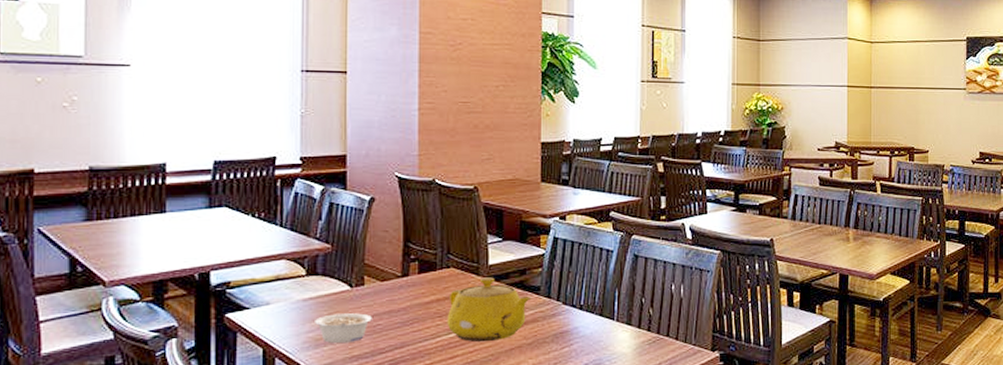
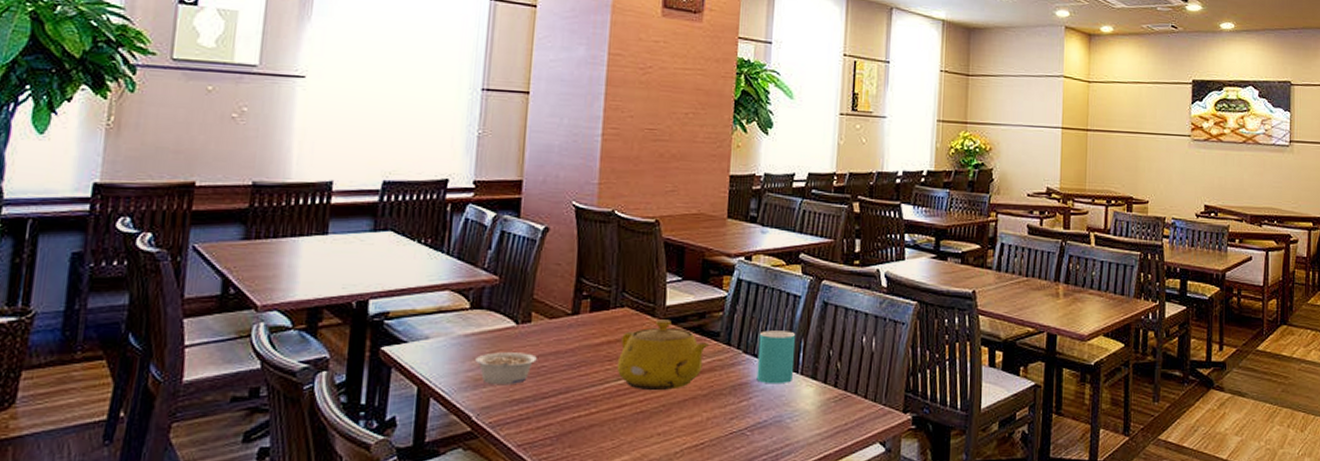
cup: none [576,282,609,331] -> present [756,330,795,384]

